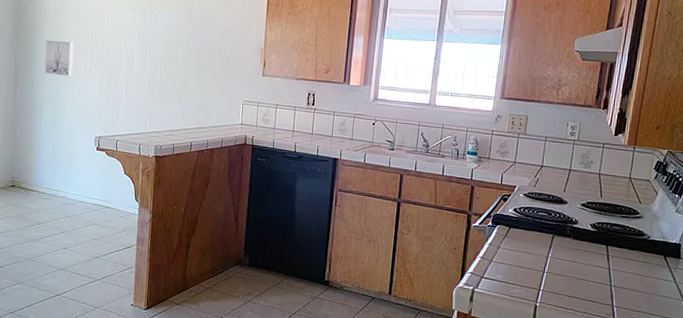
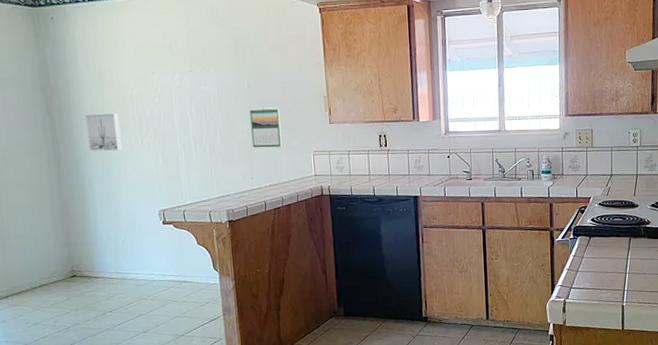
calendar: none [188,52,218,93] -> present [250,107,282,148]

